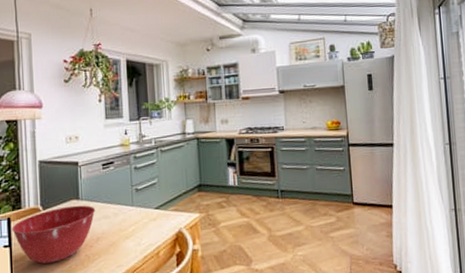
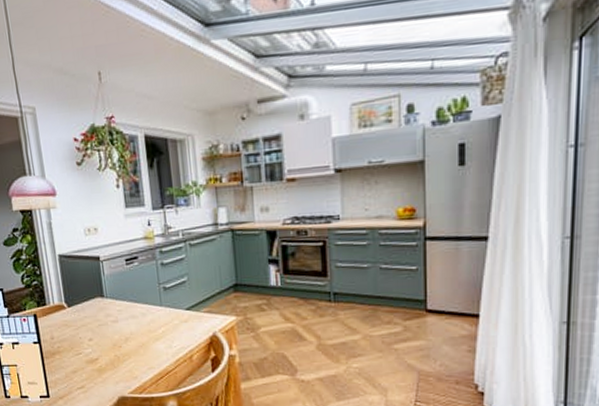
mixing bowl: present [12,205,96,264] -> none [39,303,122,361]

